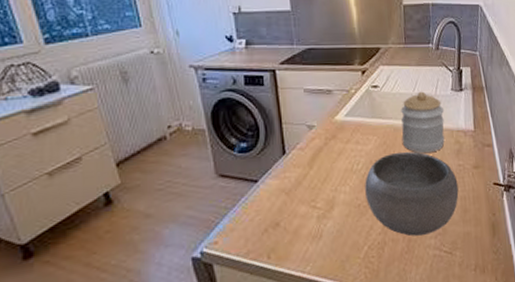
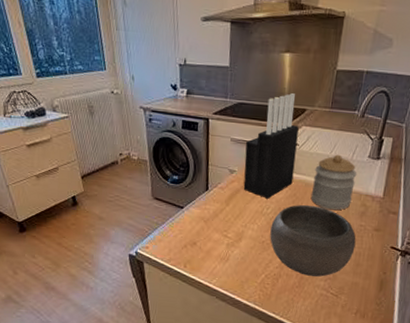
knife block: none [322,33,380,153] -> present [243,93,299,199]

